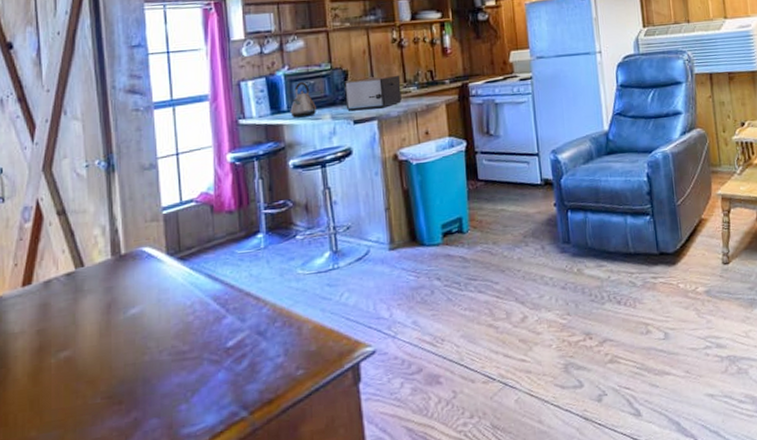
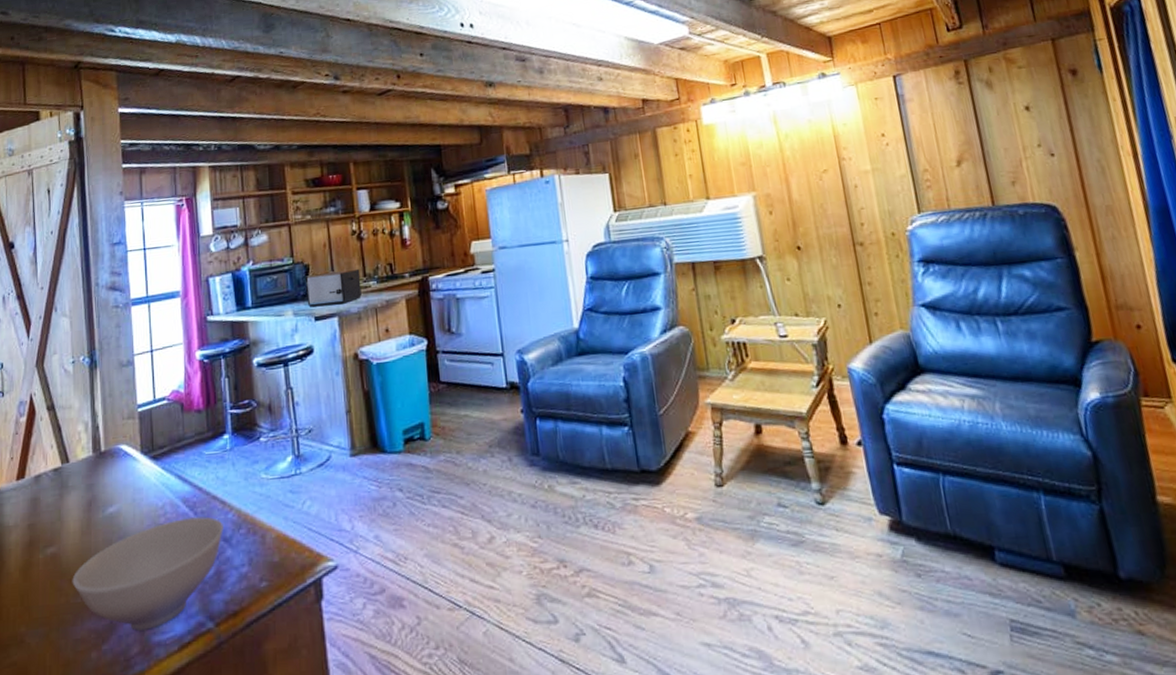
bowl: none [90,312,258,425] -> present [72,516,223,631]
kettle: present [290,82,317,118] -> none [254,277,280,315]

